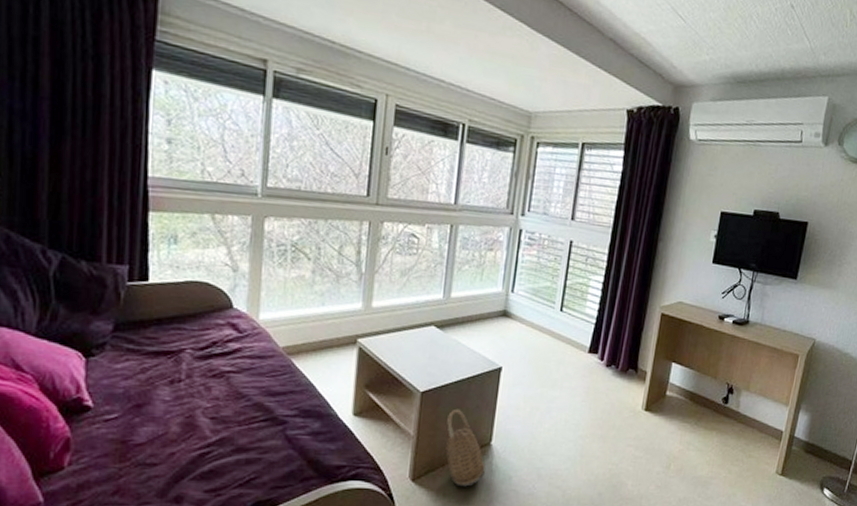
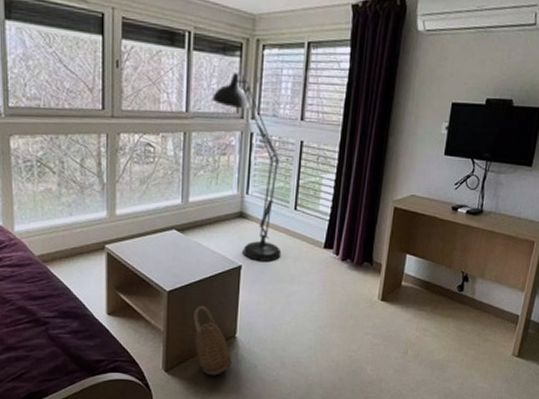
floor lamp: none [482,168,548,364] -> present [212,73,282,261]

